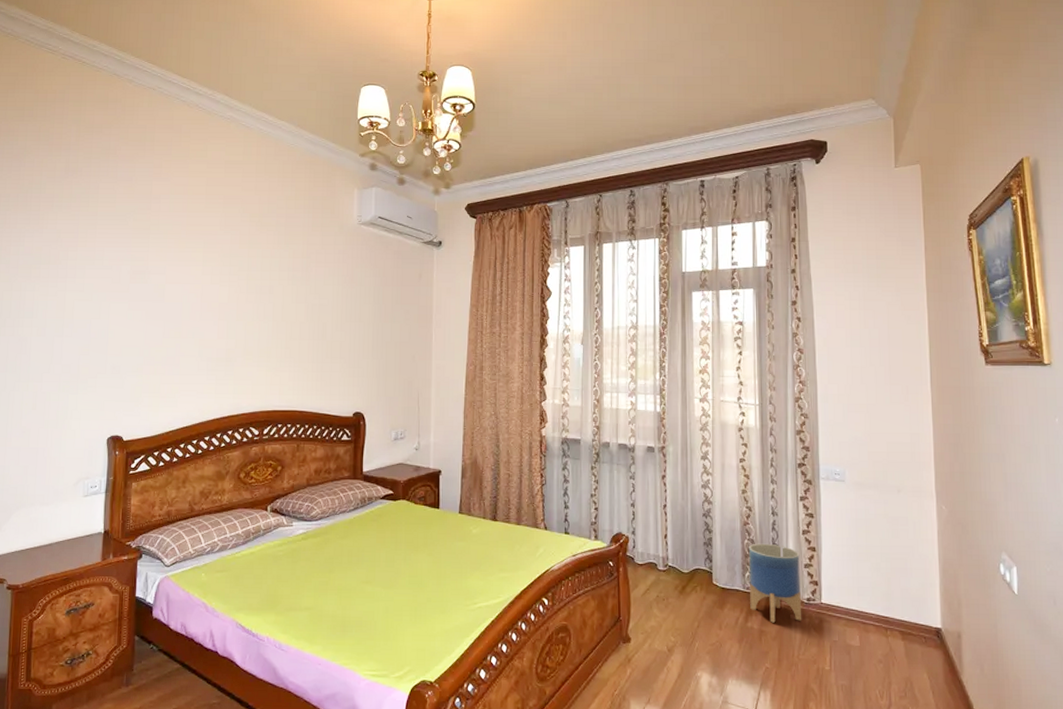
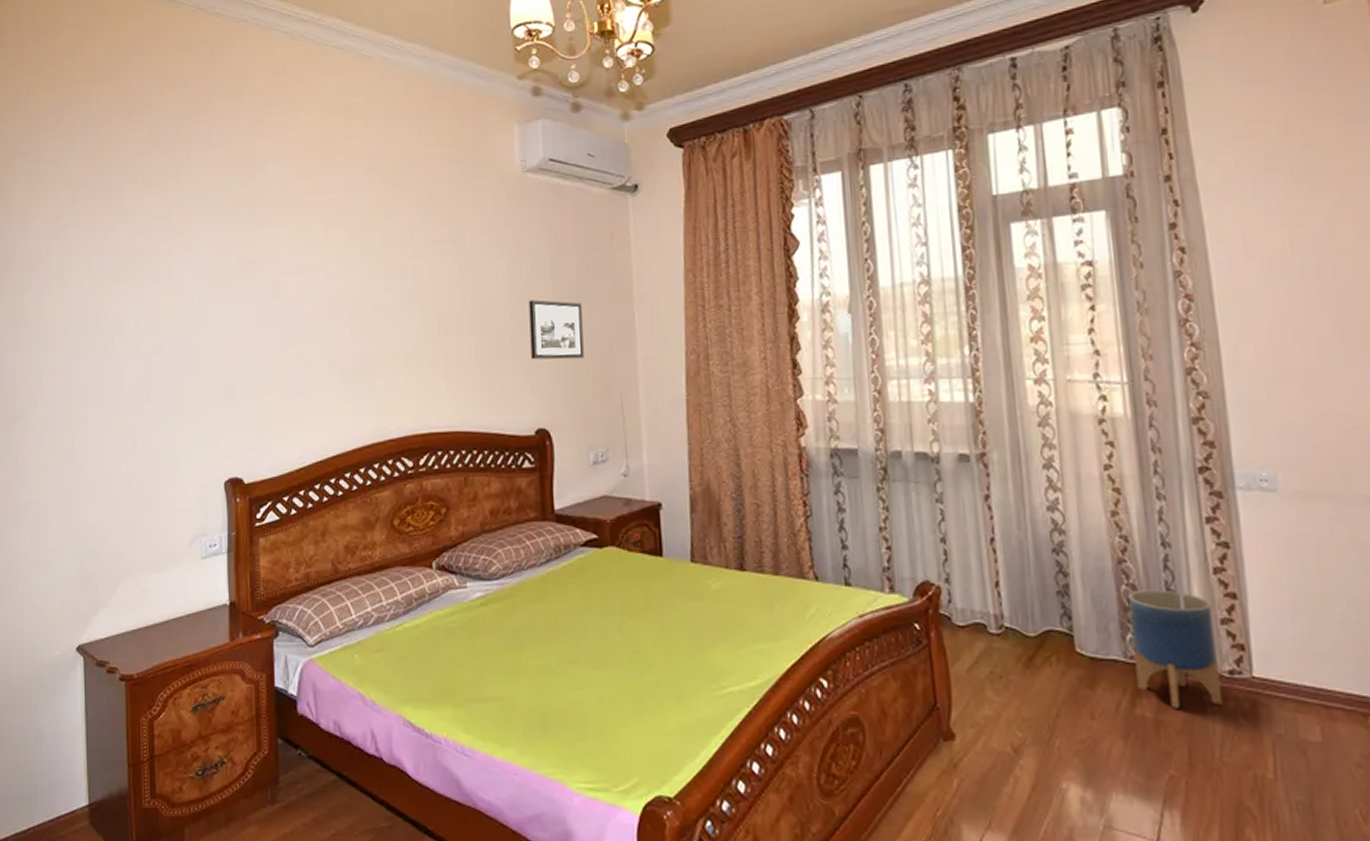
picture frame: none [354,318,394,363] -> present [528,299,584,360]

